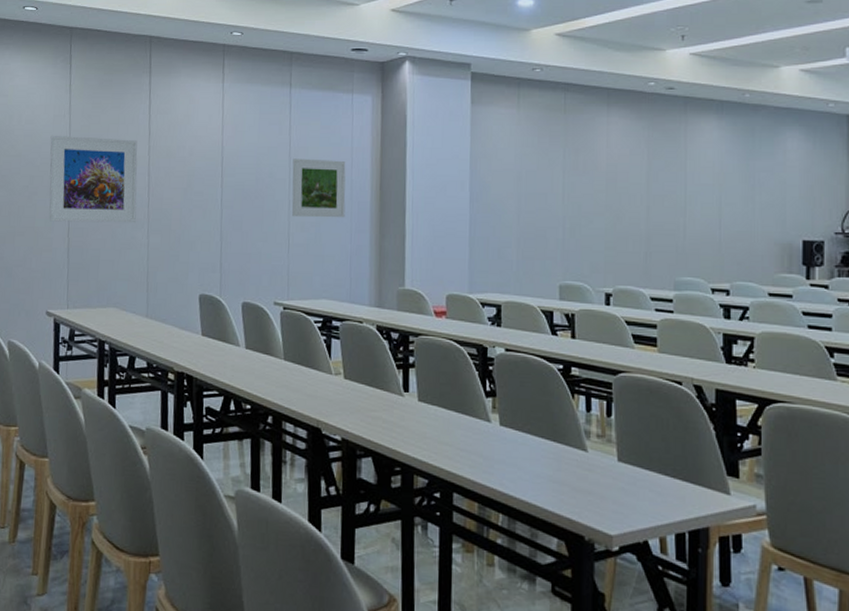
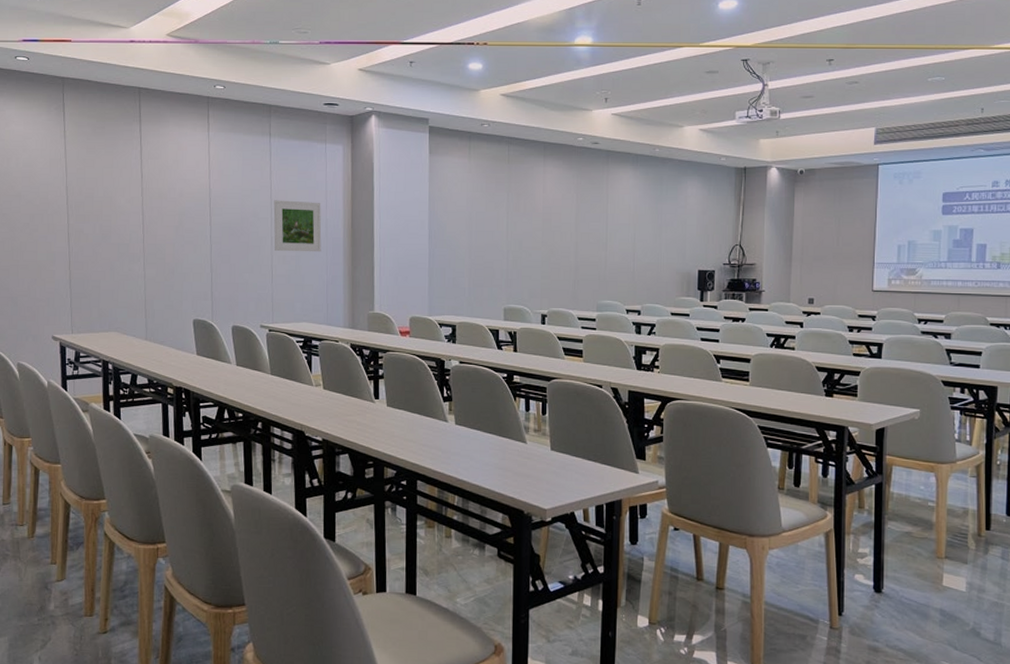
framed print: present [49,135,138,223] -> none [48,177,133,257]

